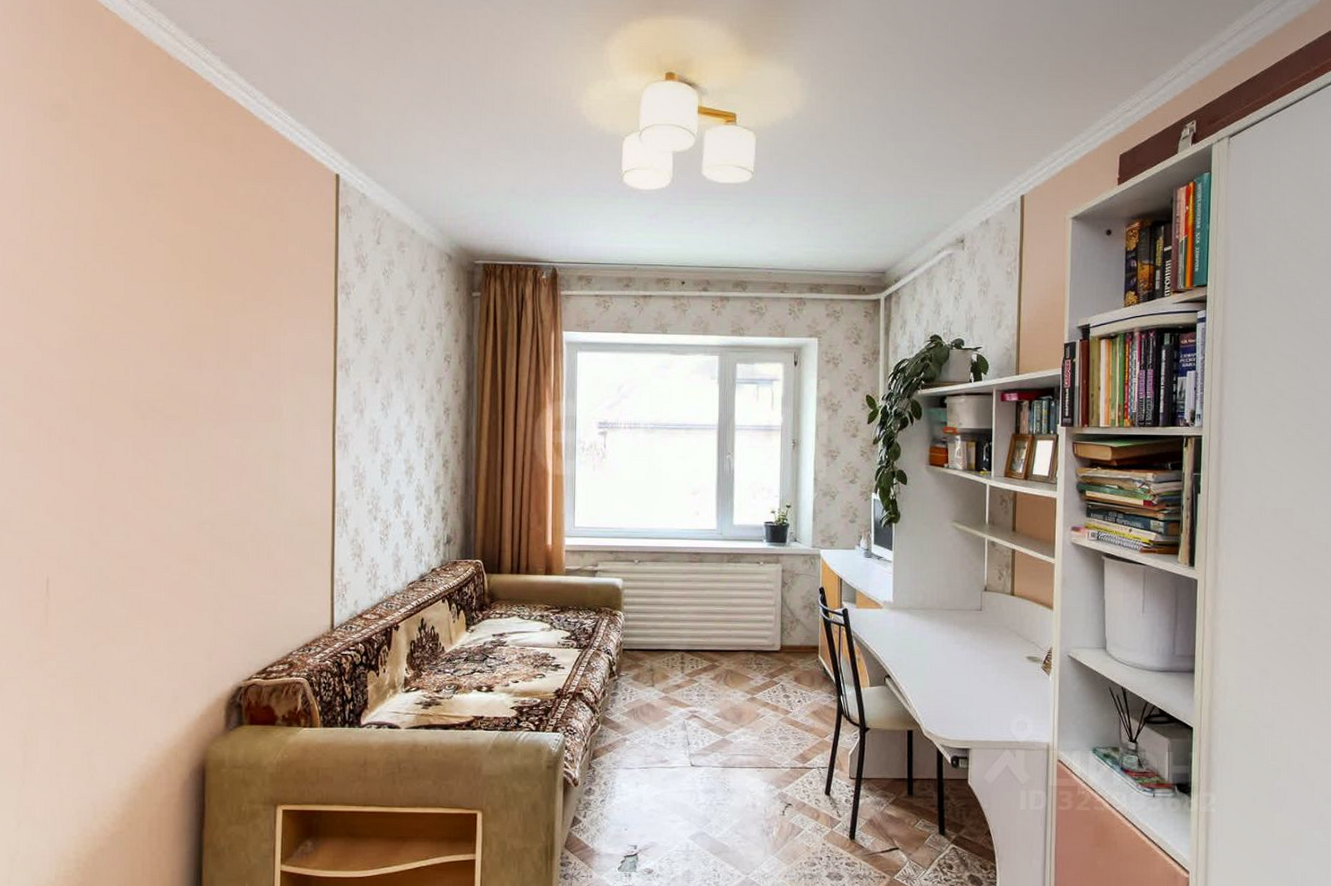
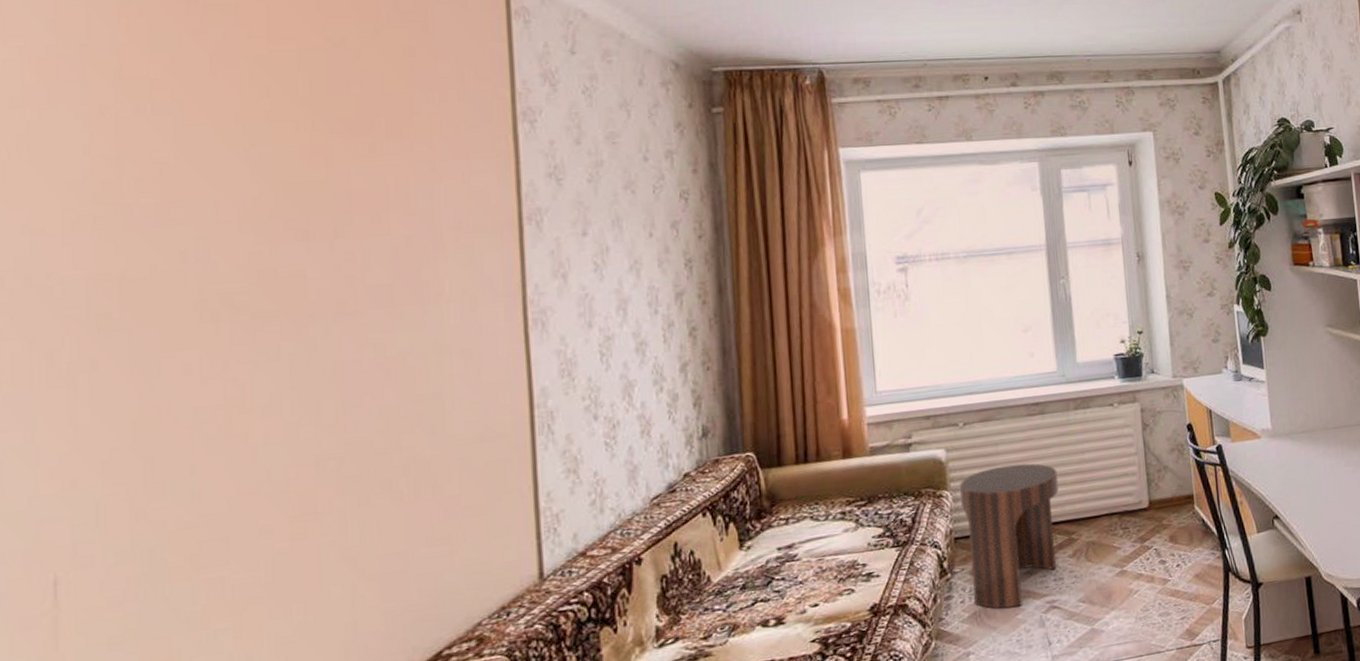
side table: none [630,599,708,711] -> present [959,463,1059,609]

